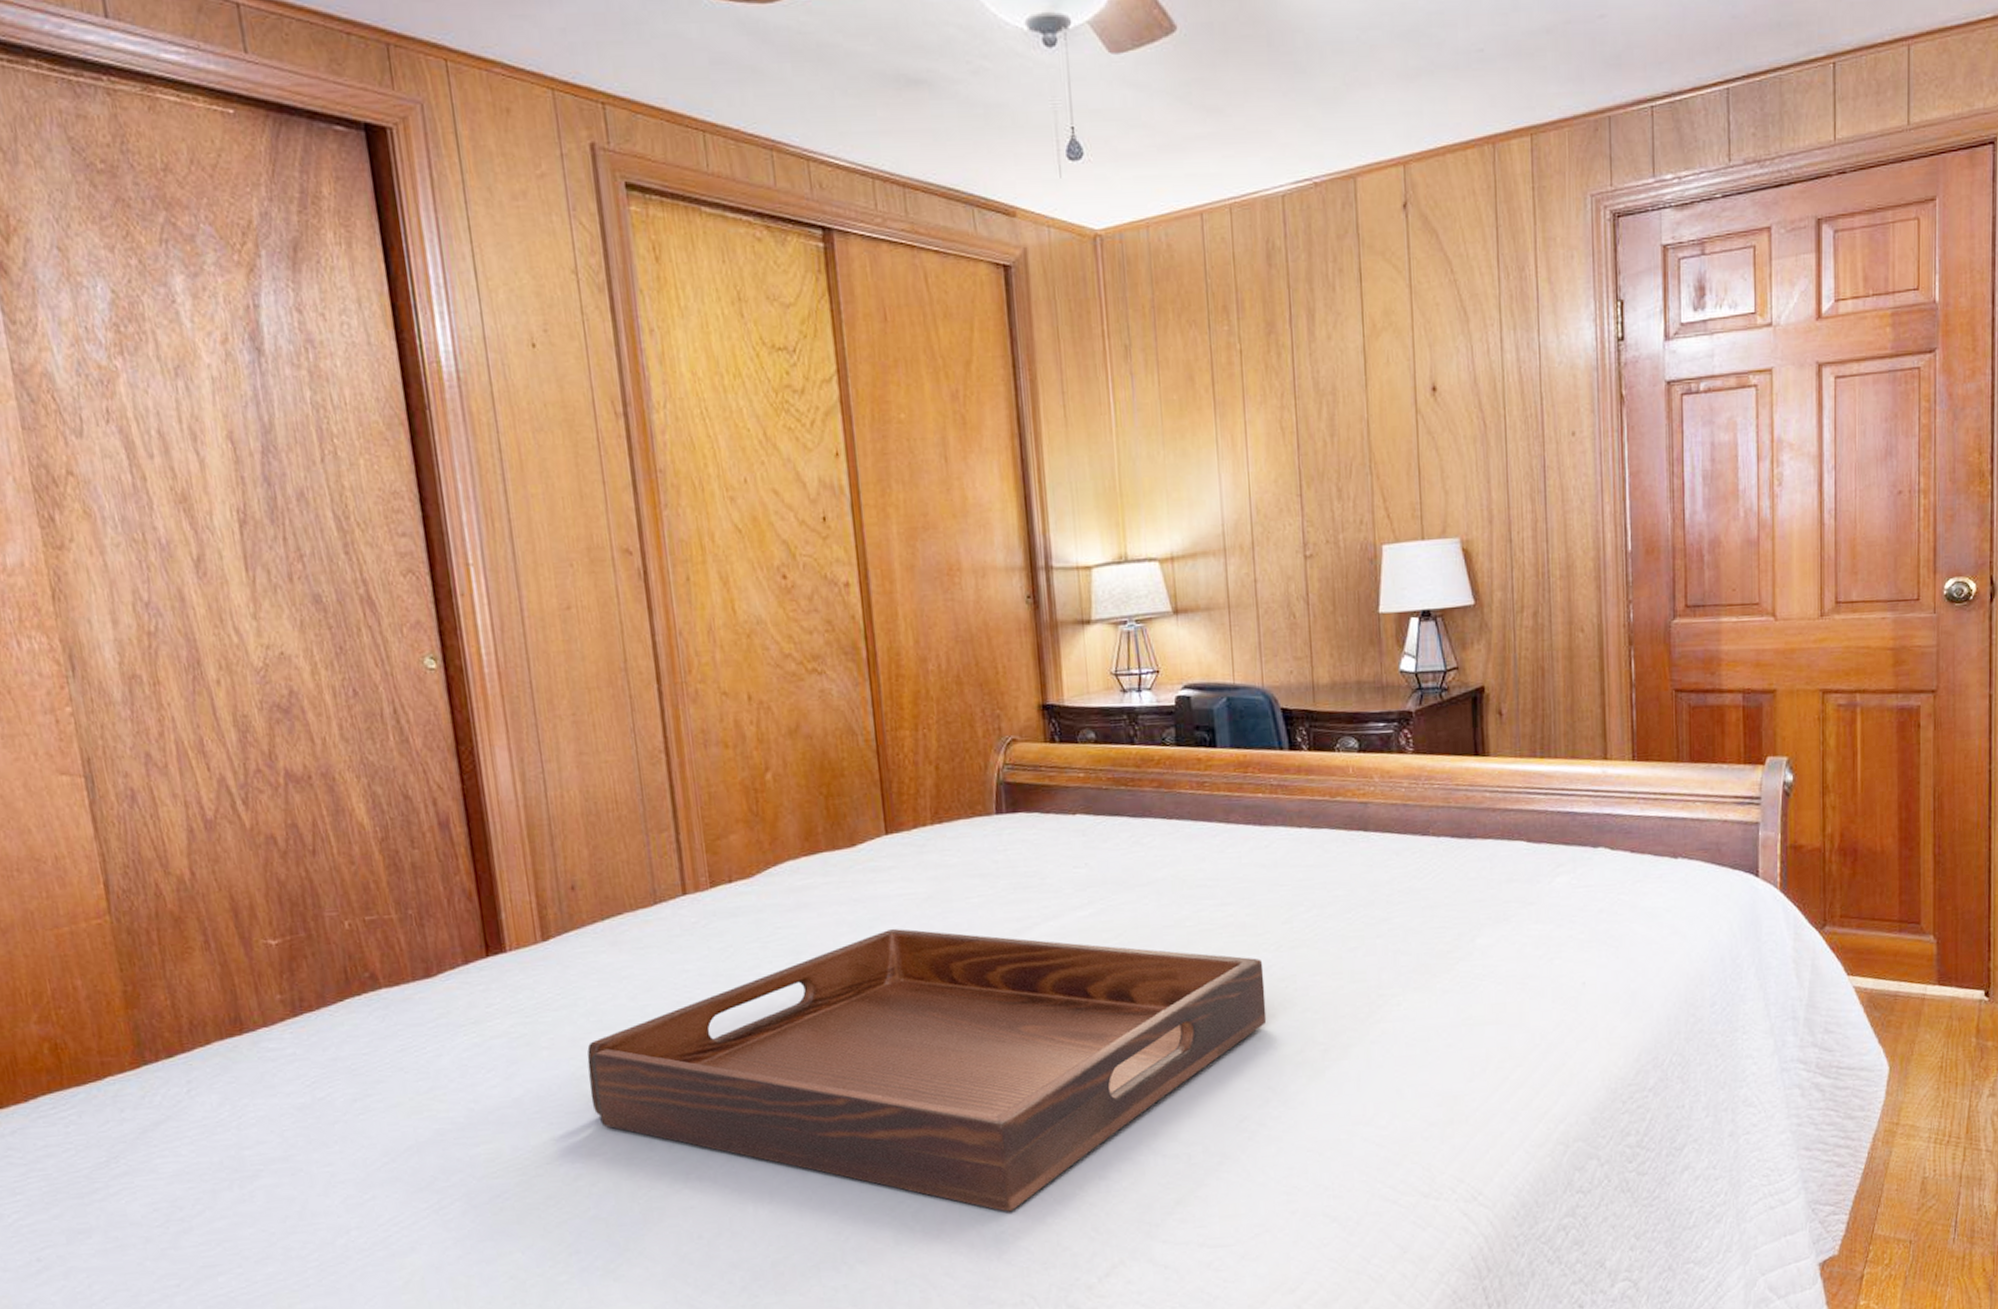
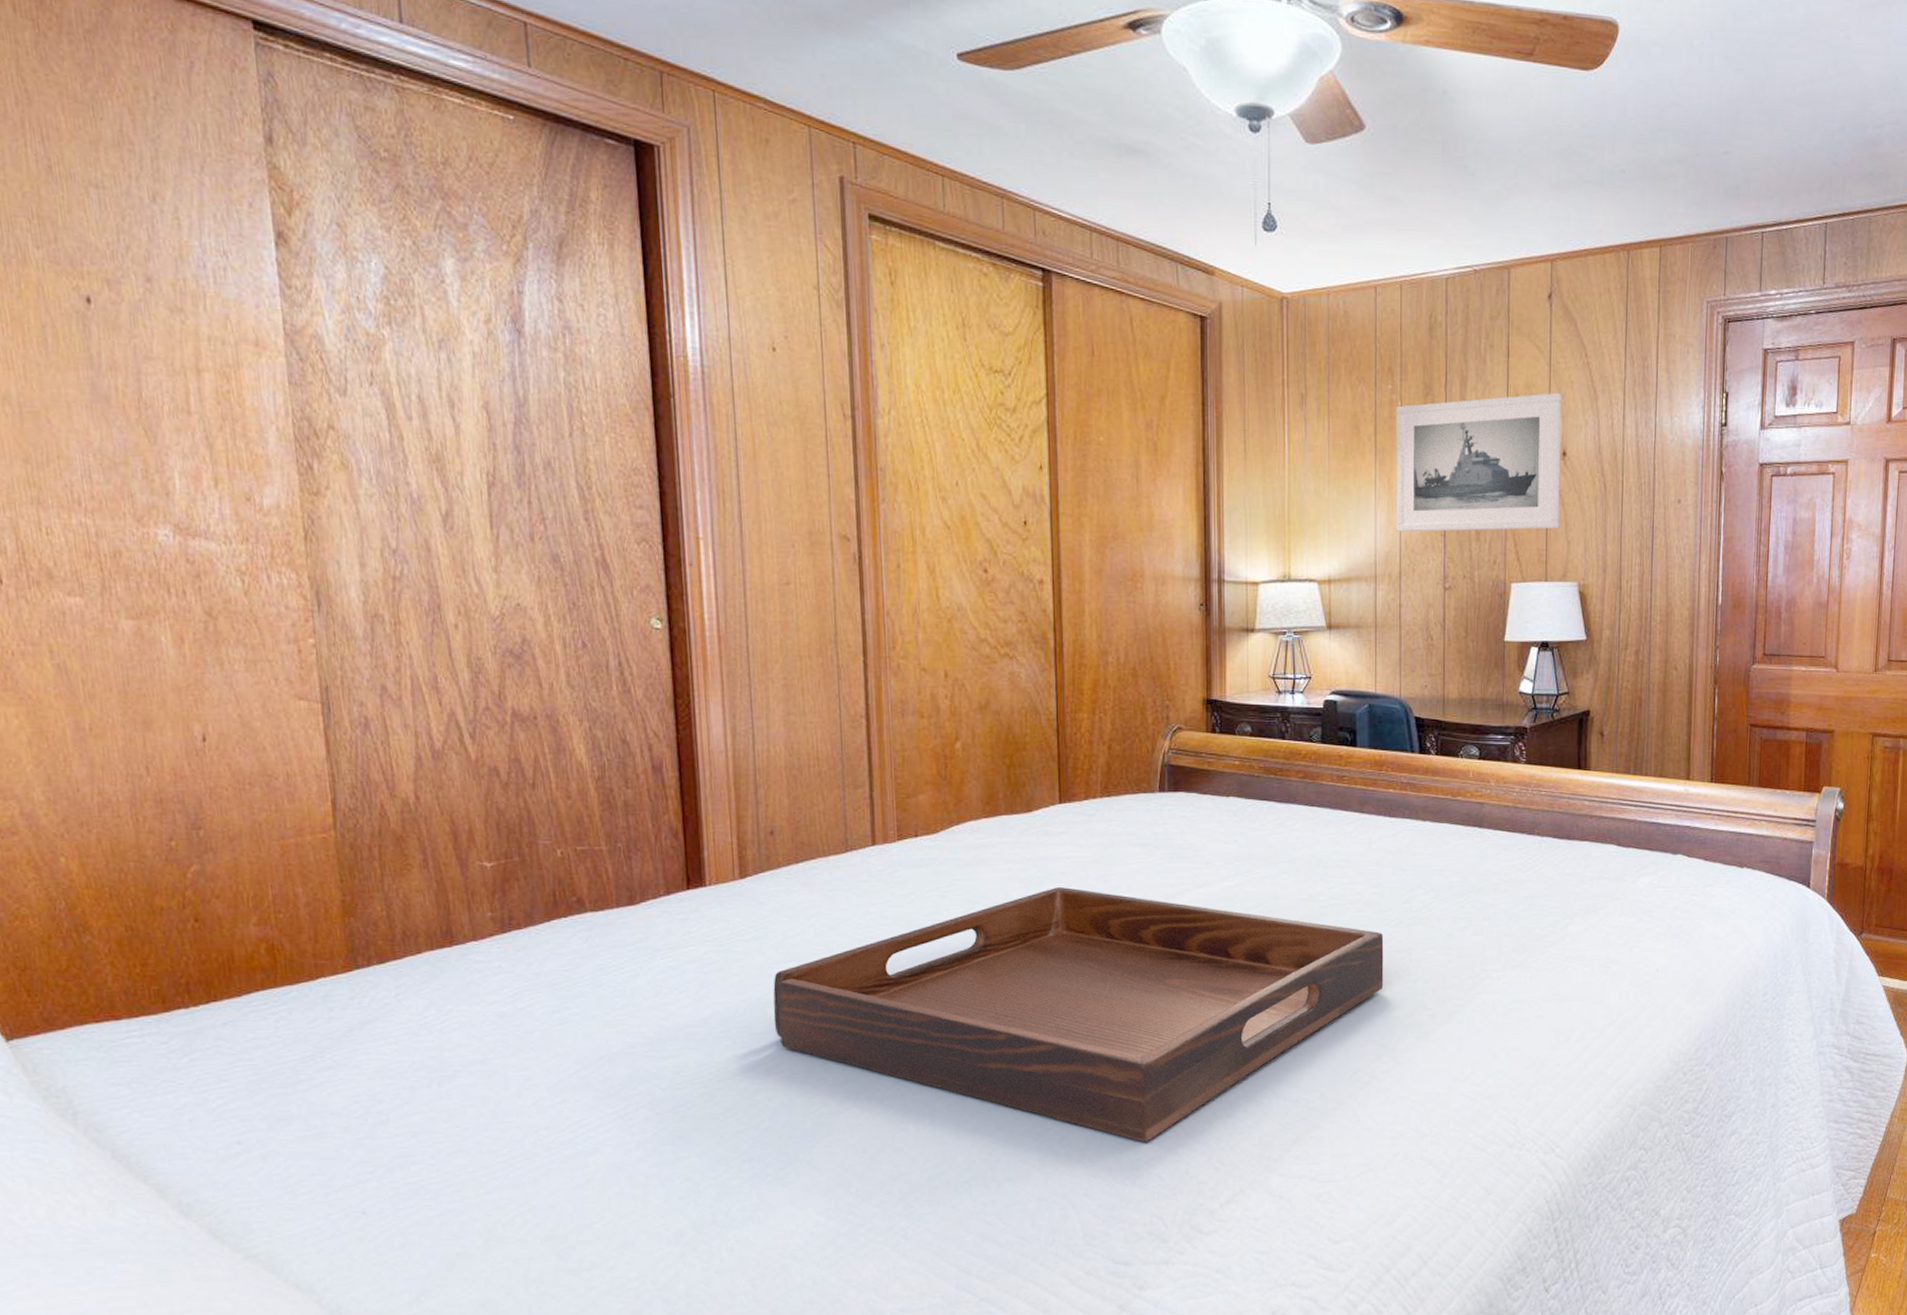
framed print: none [1235,318,1434,496] -> present [1396,393,1562,532]

